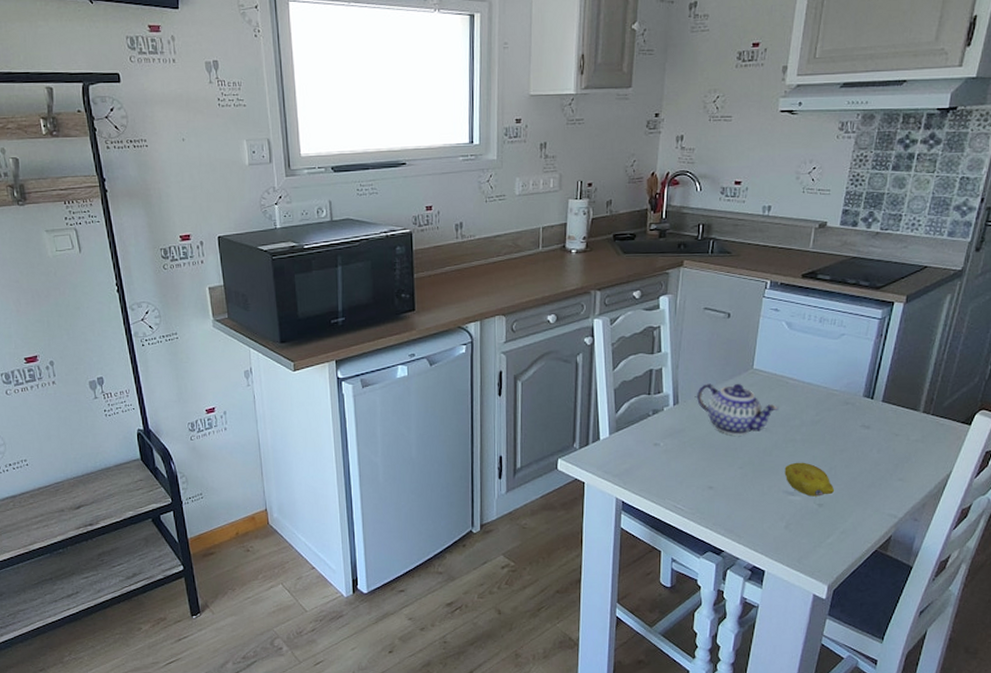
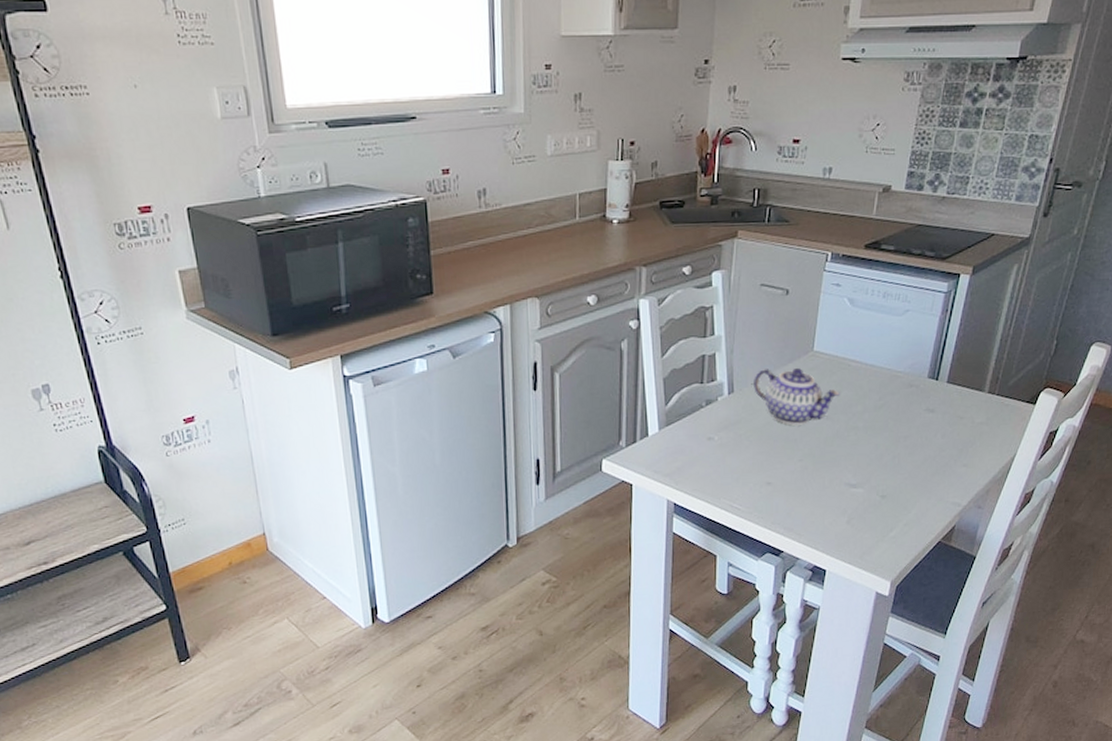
fruit: present [784,462,835,497] -> none [846,451,898,488]

